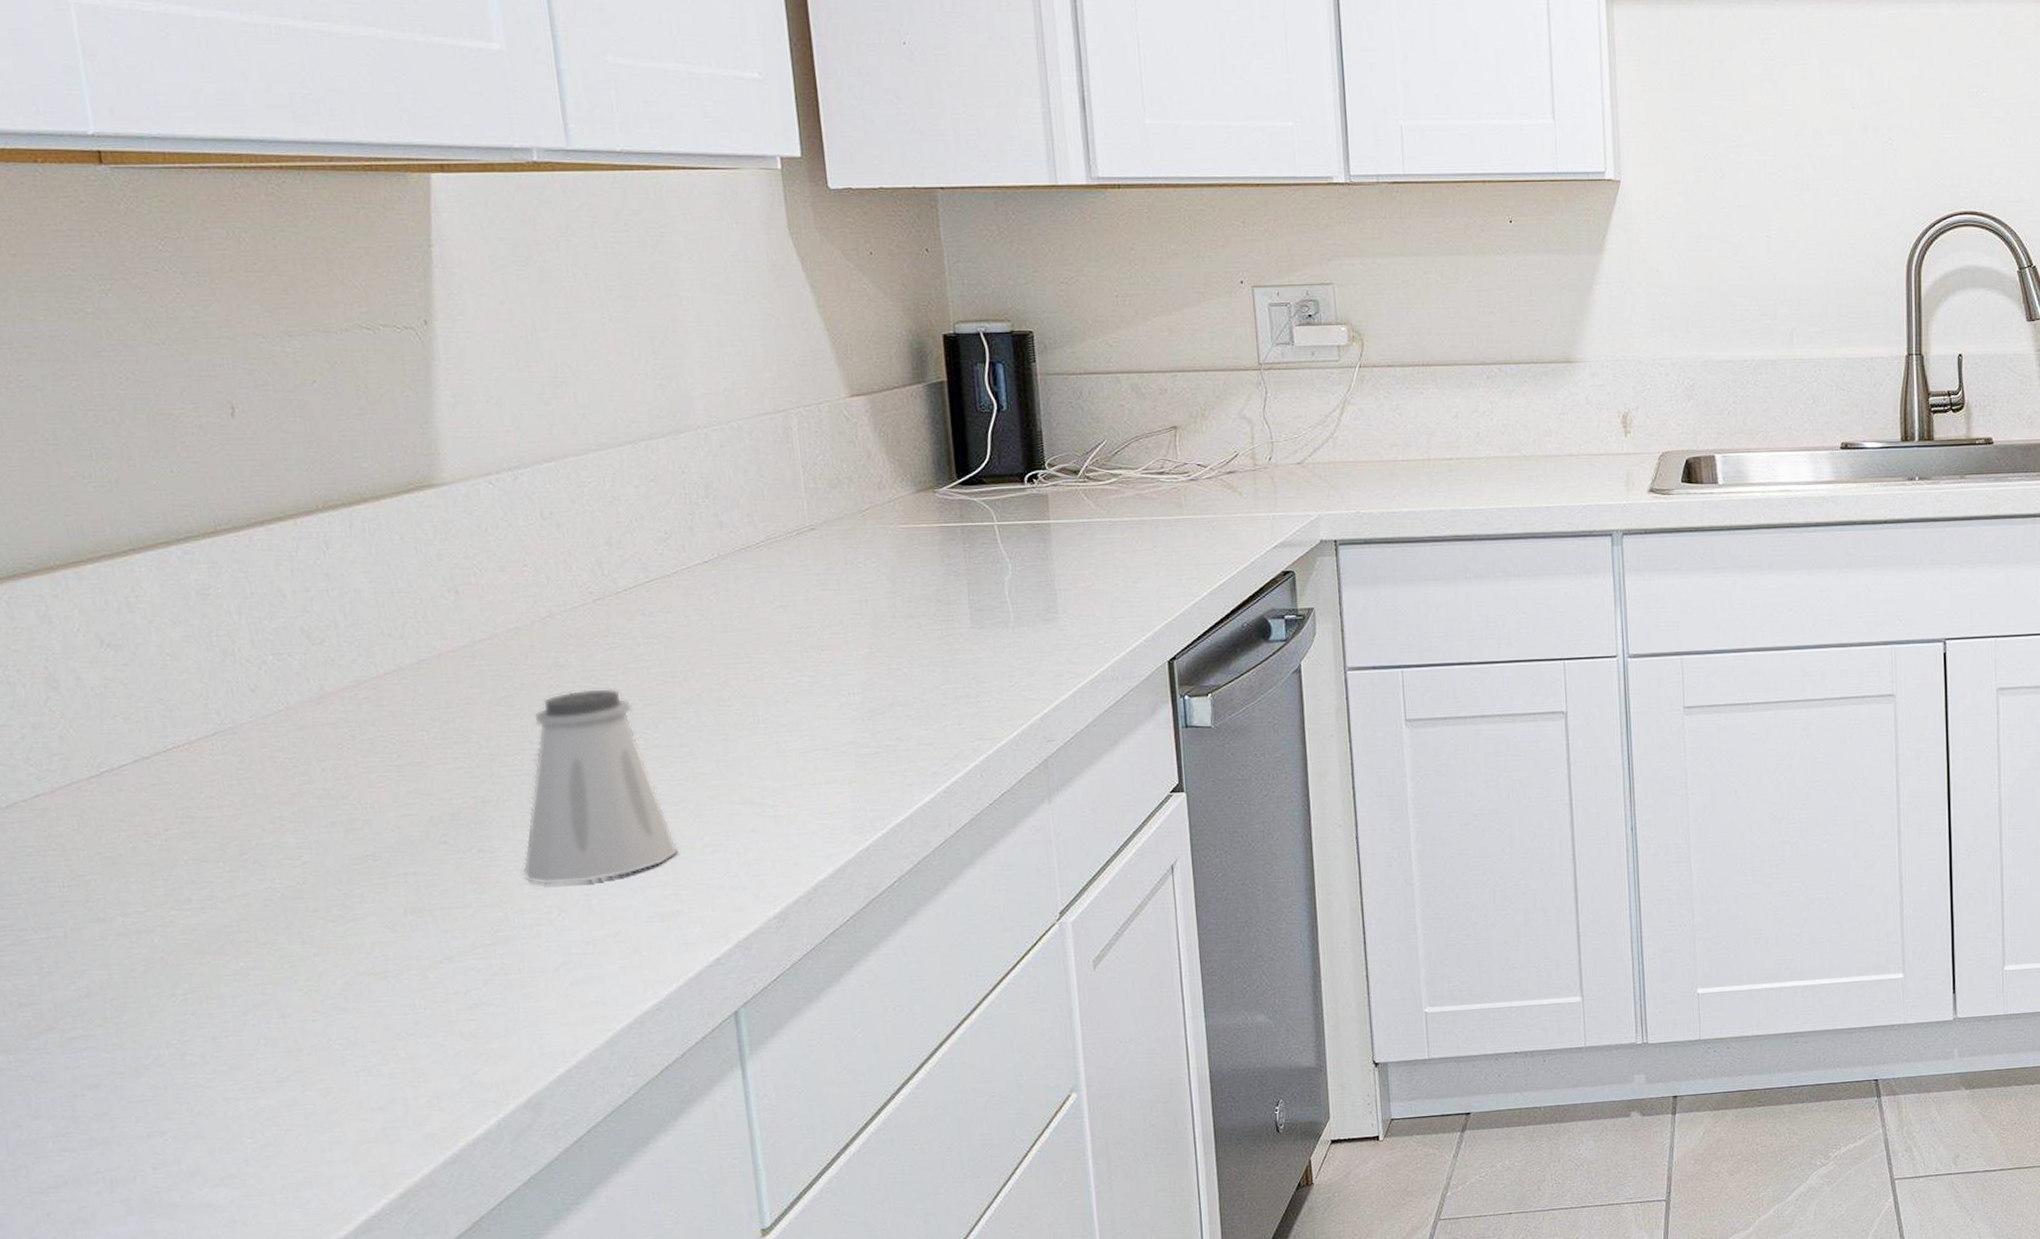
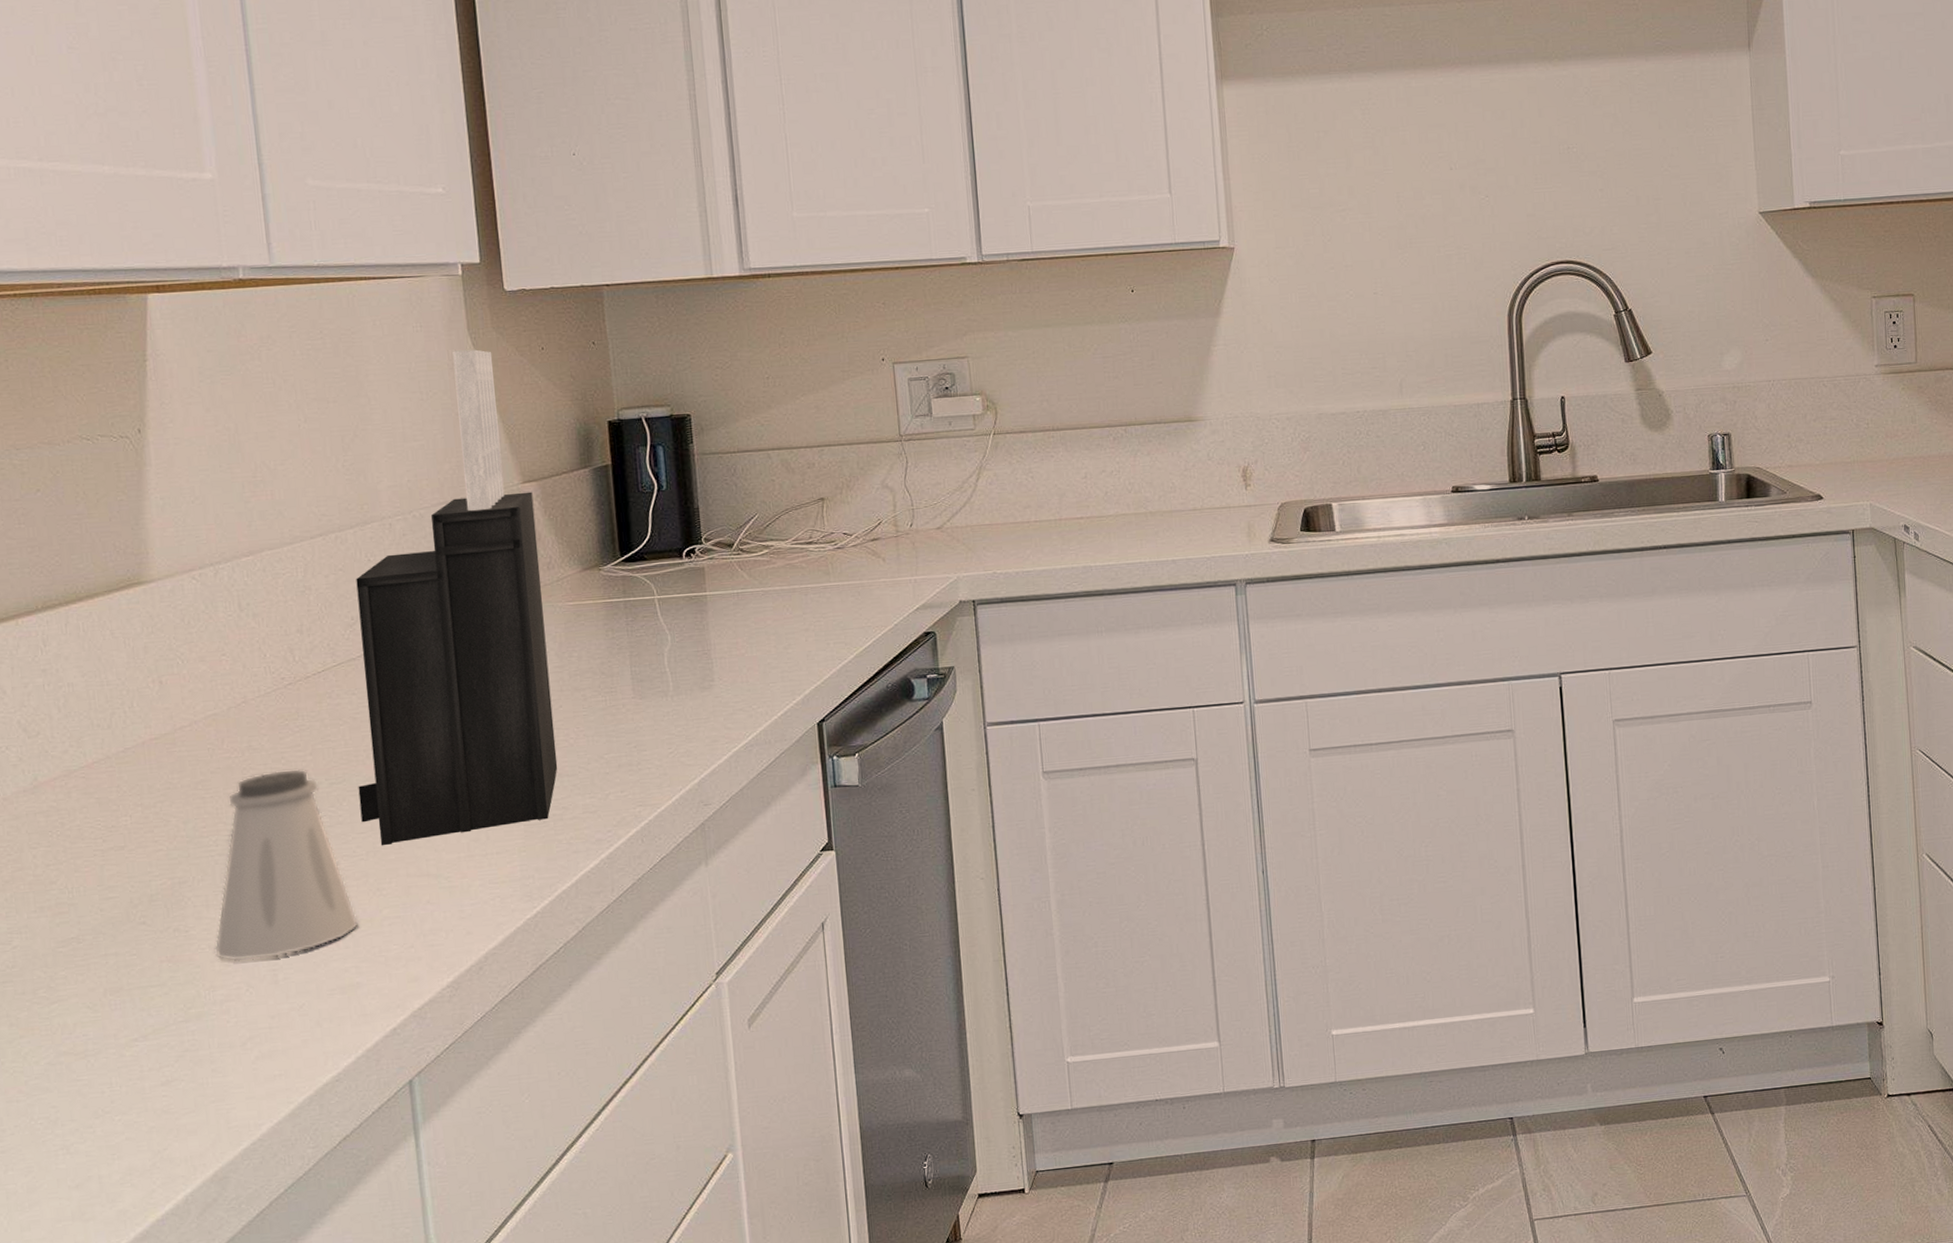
knife block: none [669,251,891,772] -> present [356,349,558,846]

